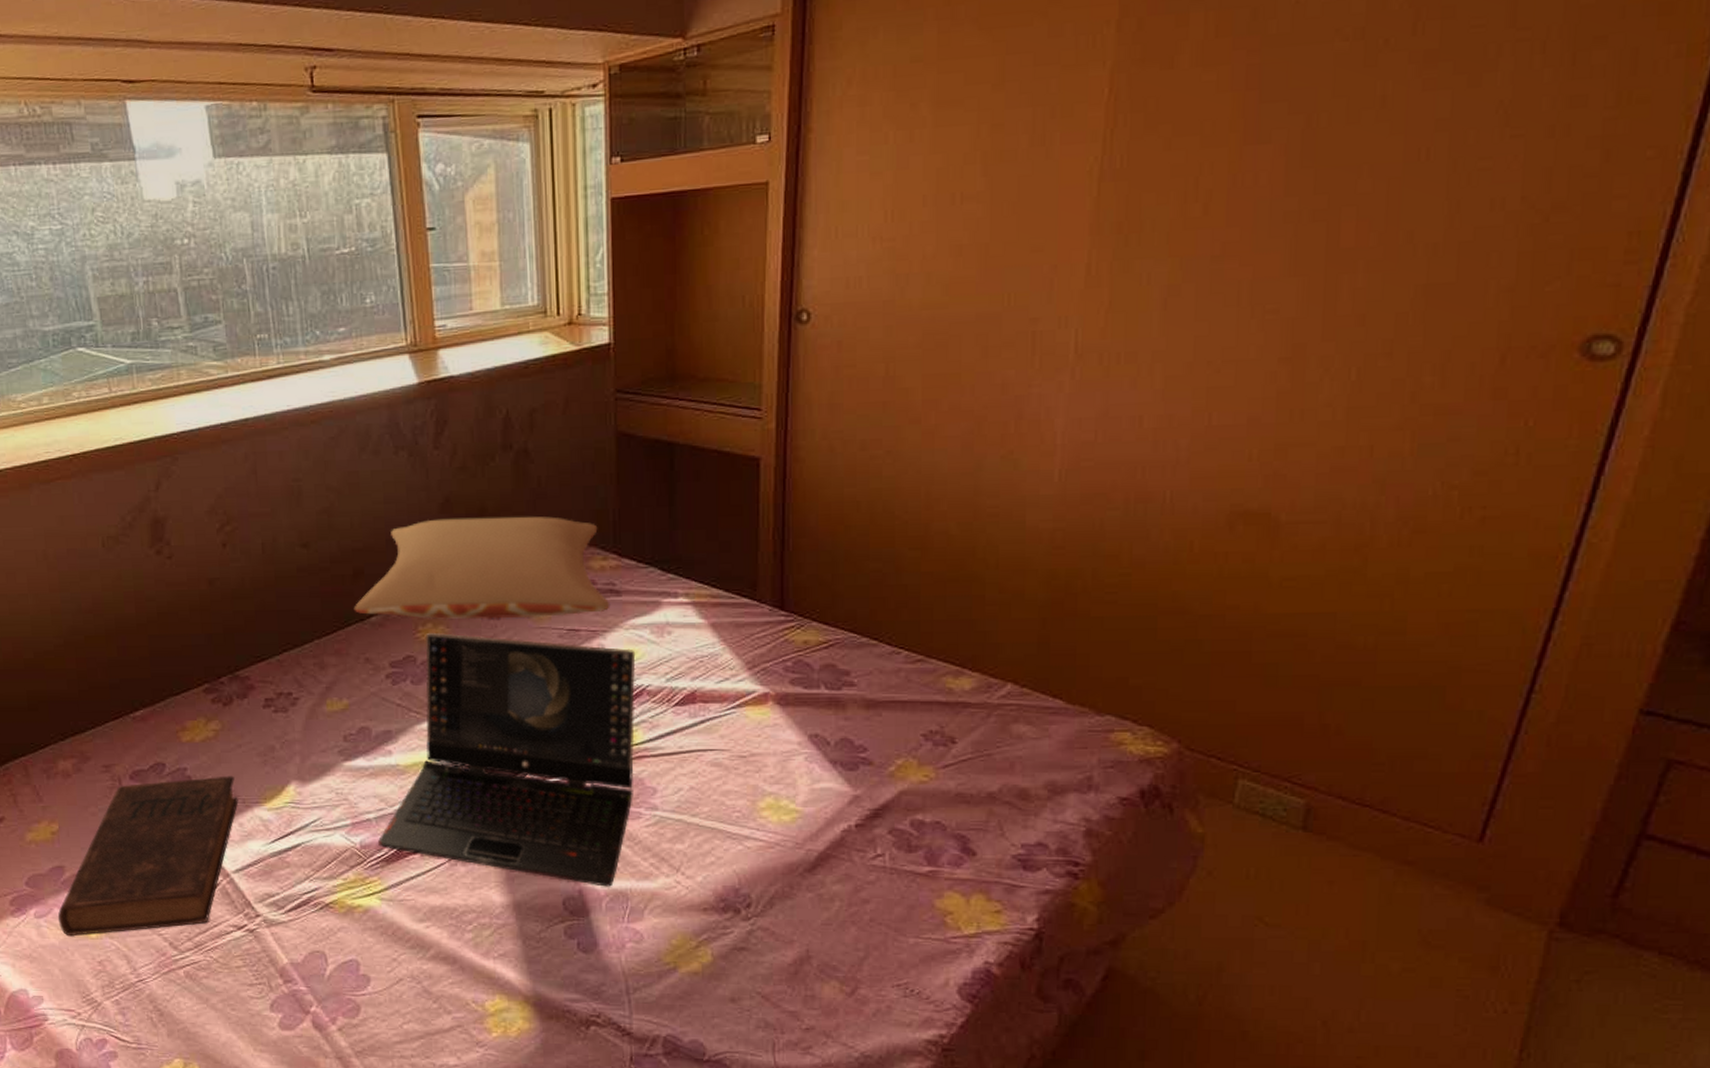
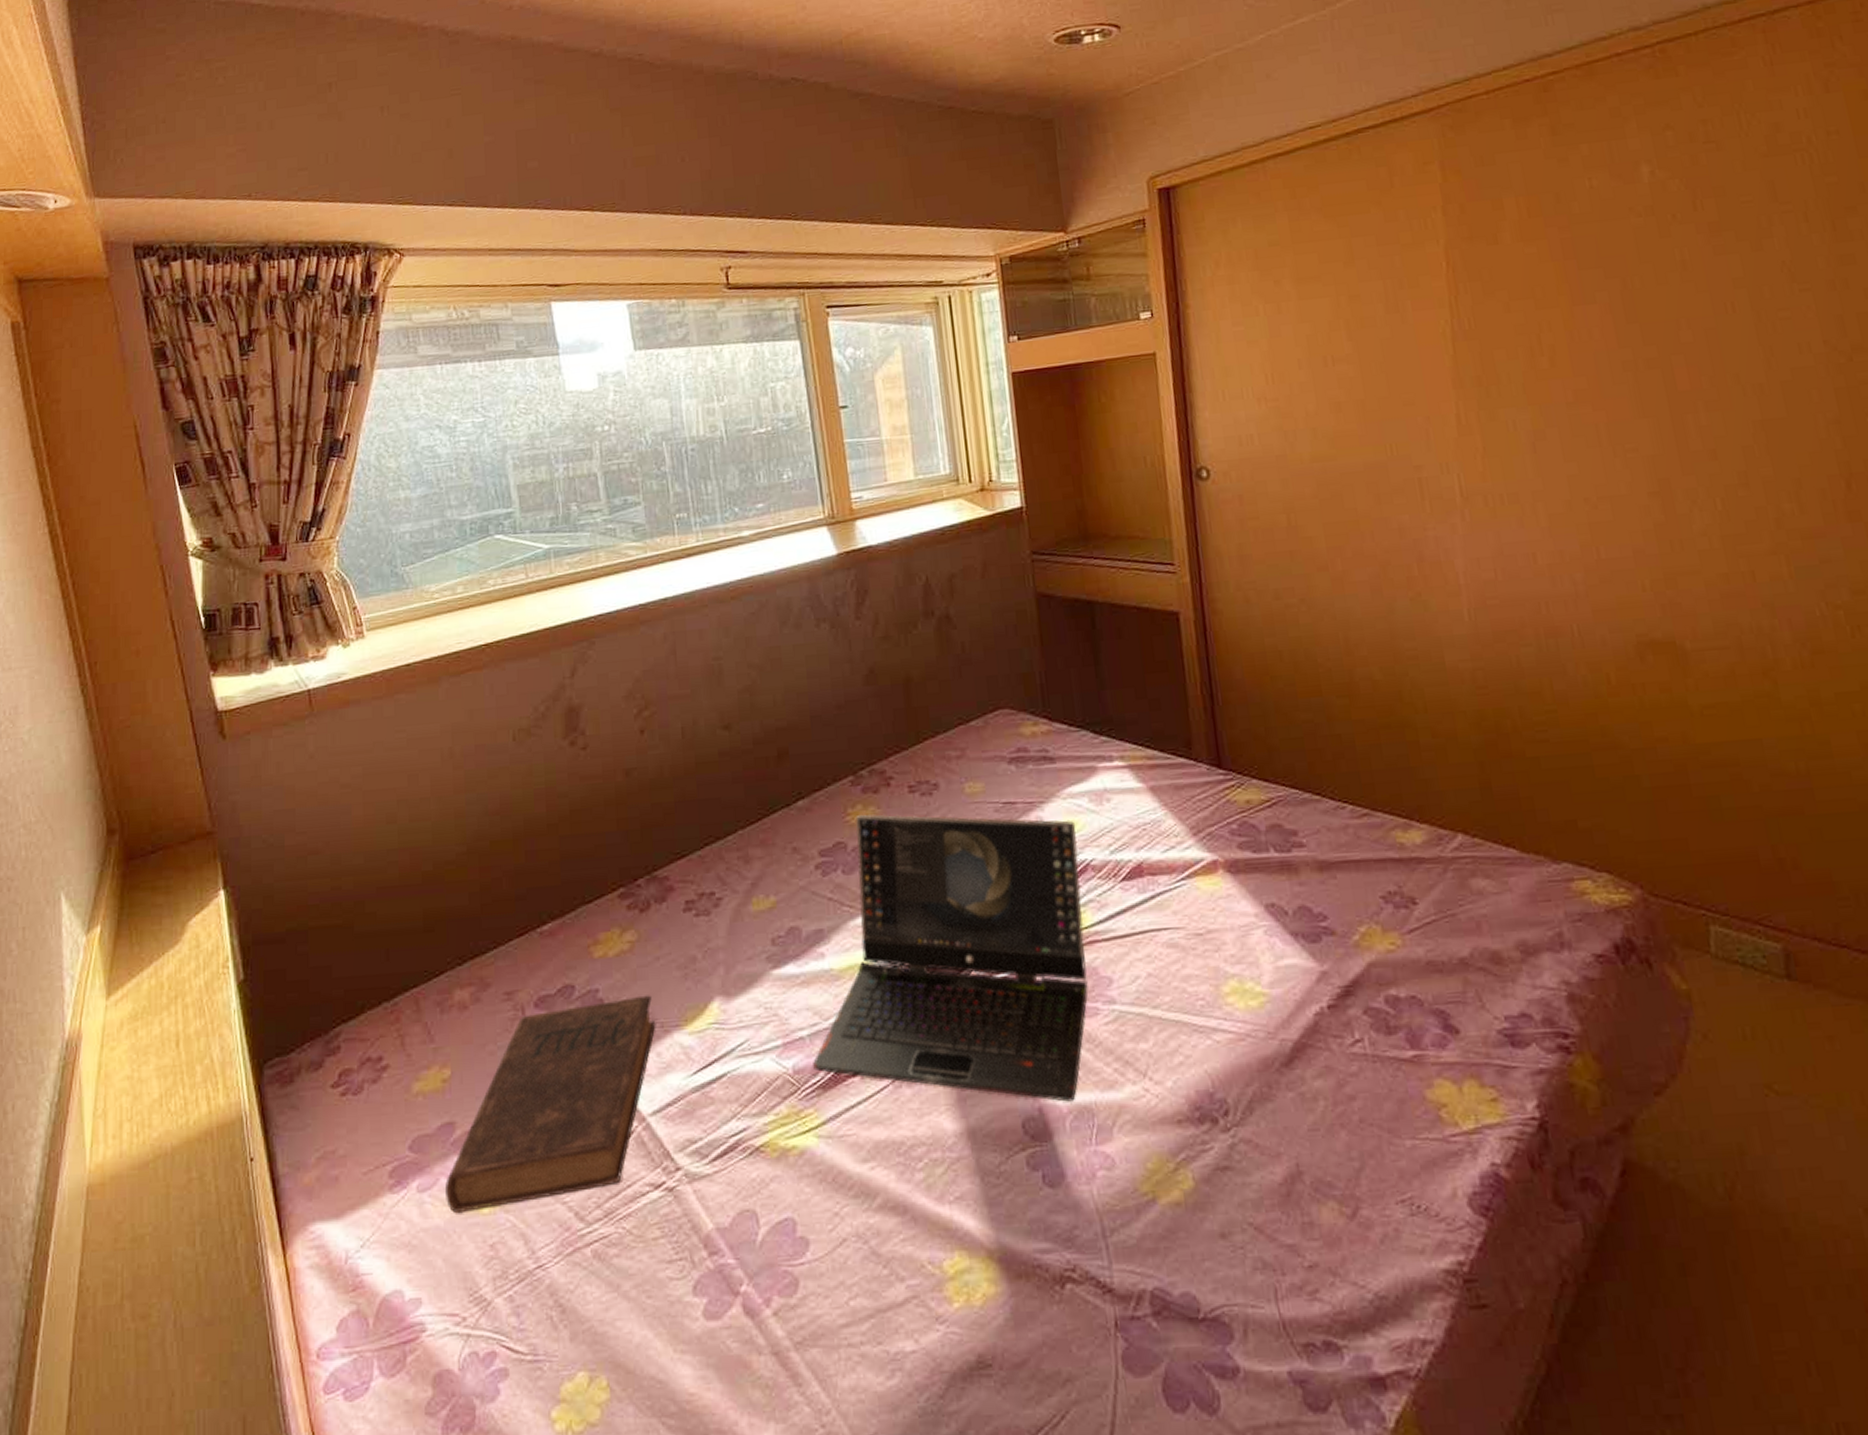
pillow: present [353,516,610,619] -> none [778,683,1045,800]

